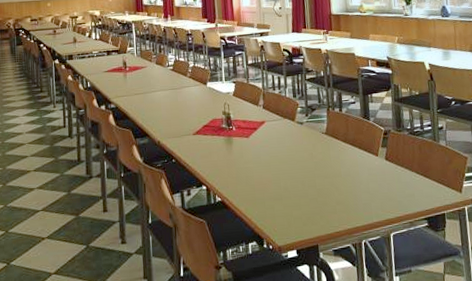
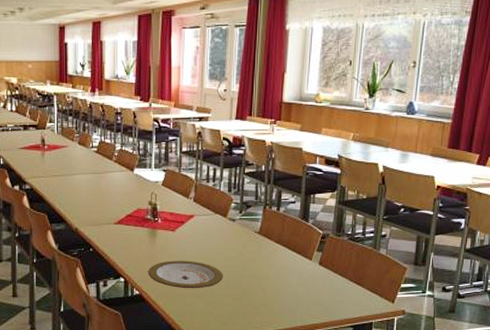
plate: none [228,164,298,192] -> present [148,260,223,289]

